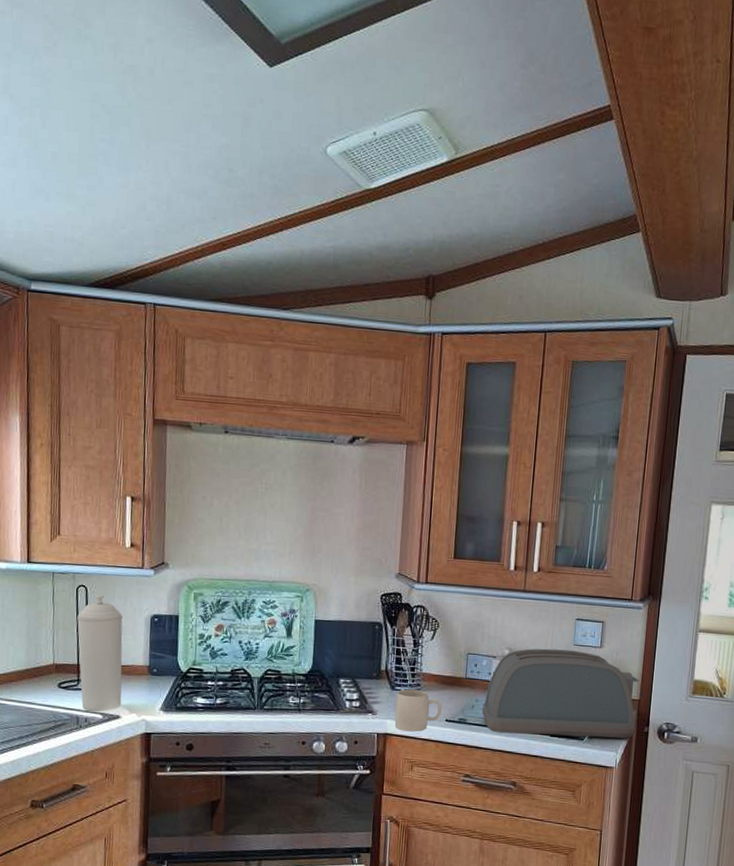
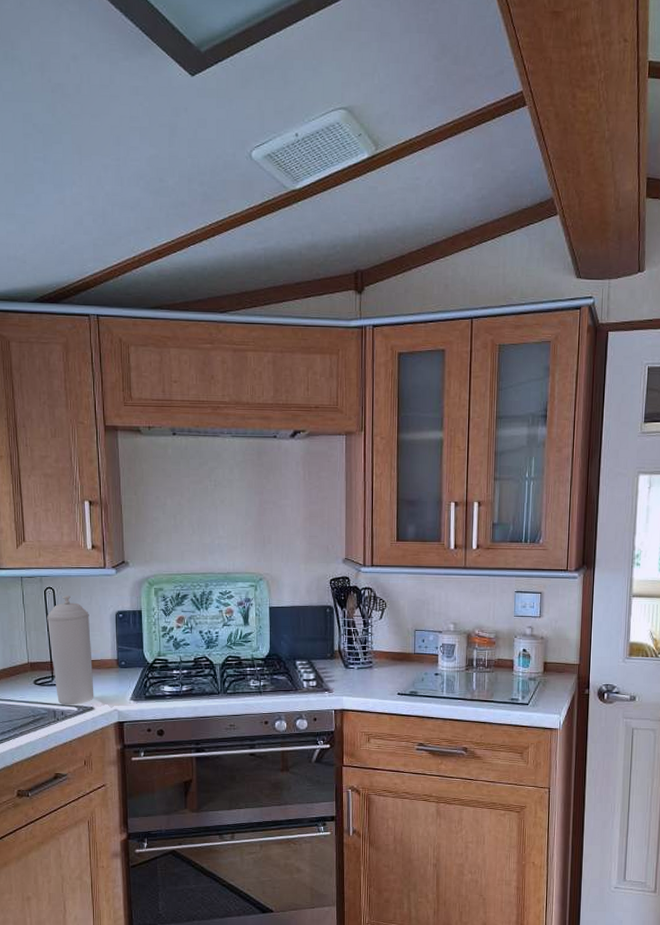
mug: present [394,689,442,732] -> none [349,667,393,707]
toaster: present [481,648,639,739] -> none [431,621,578,703]

